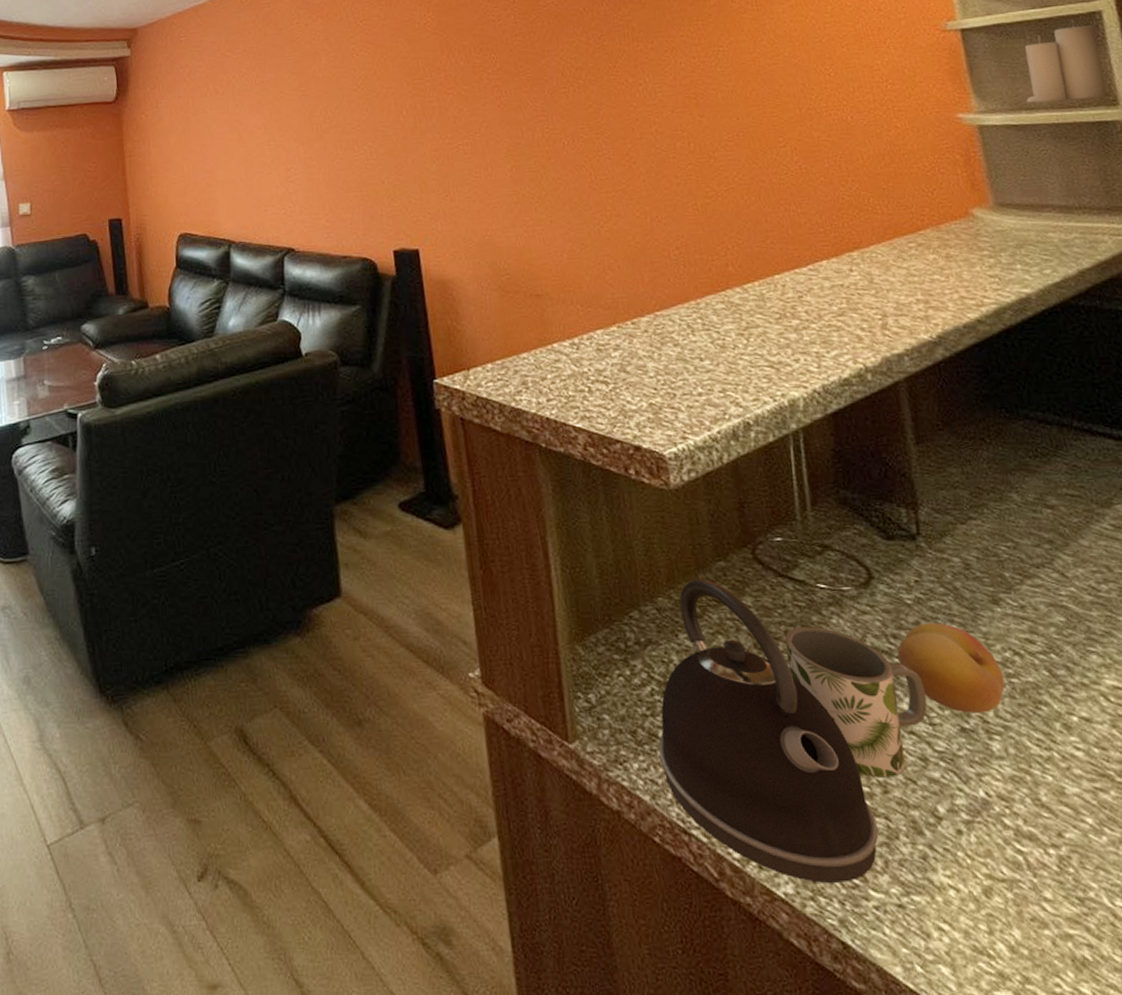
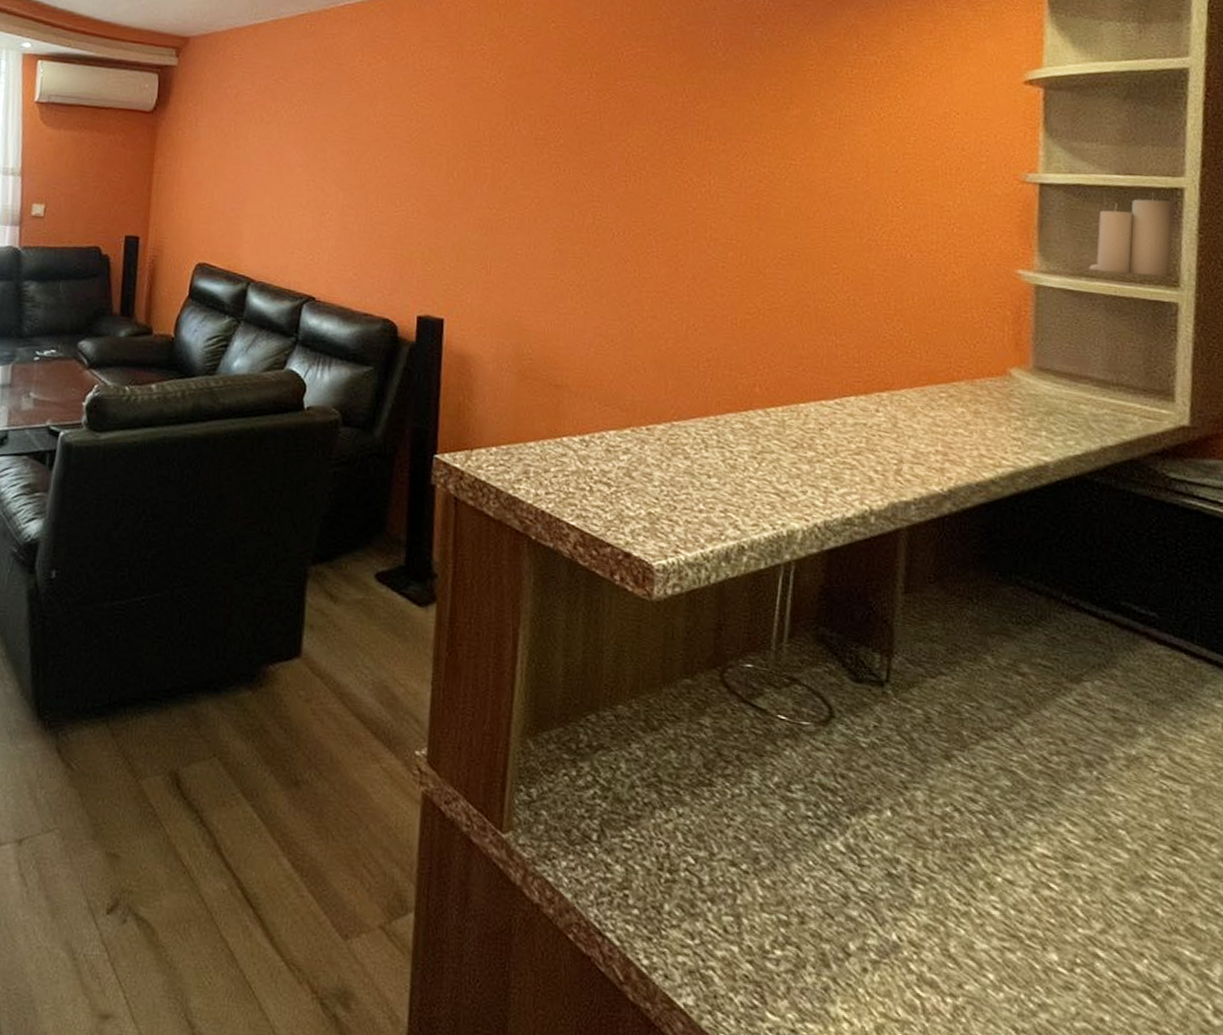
kettle: present [658,579,879,883] -> none [588,693,787,1002]
mug: present [784,626,928,778] -> none [733,753,861,910]
fruit: present [897,622,1005,713] -> none [841,767,940,862]

